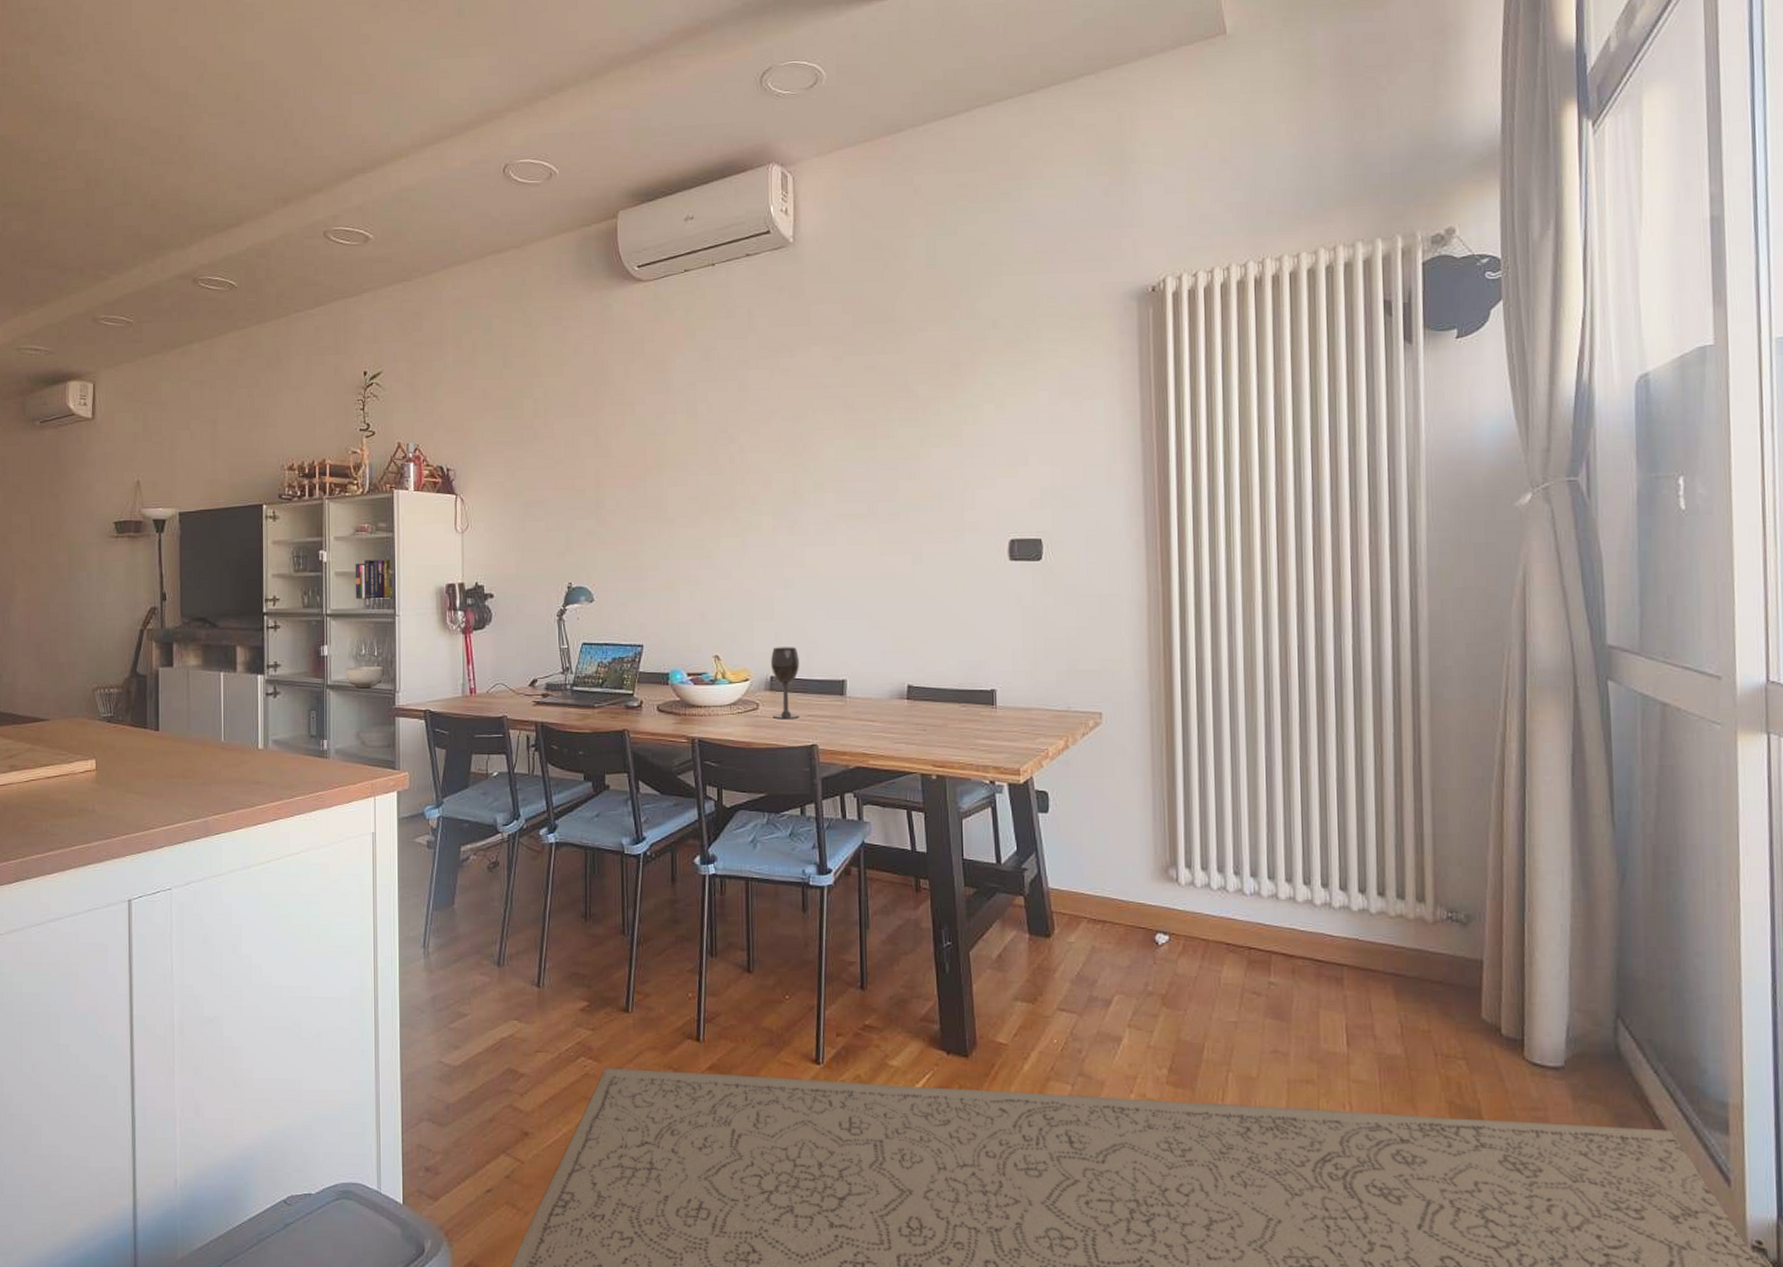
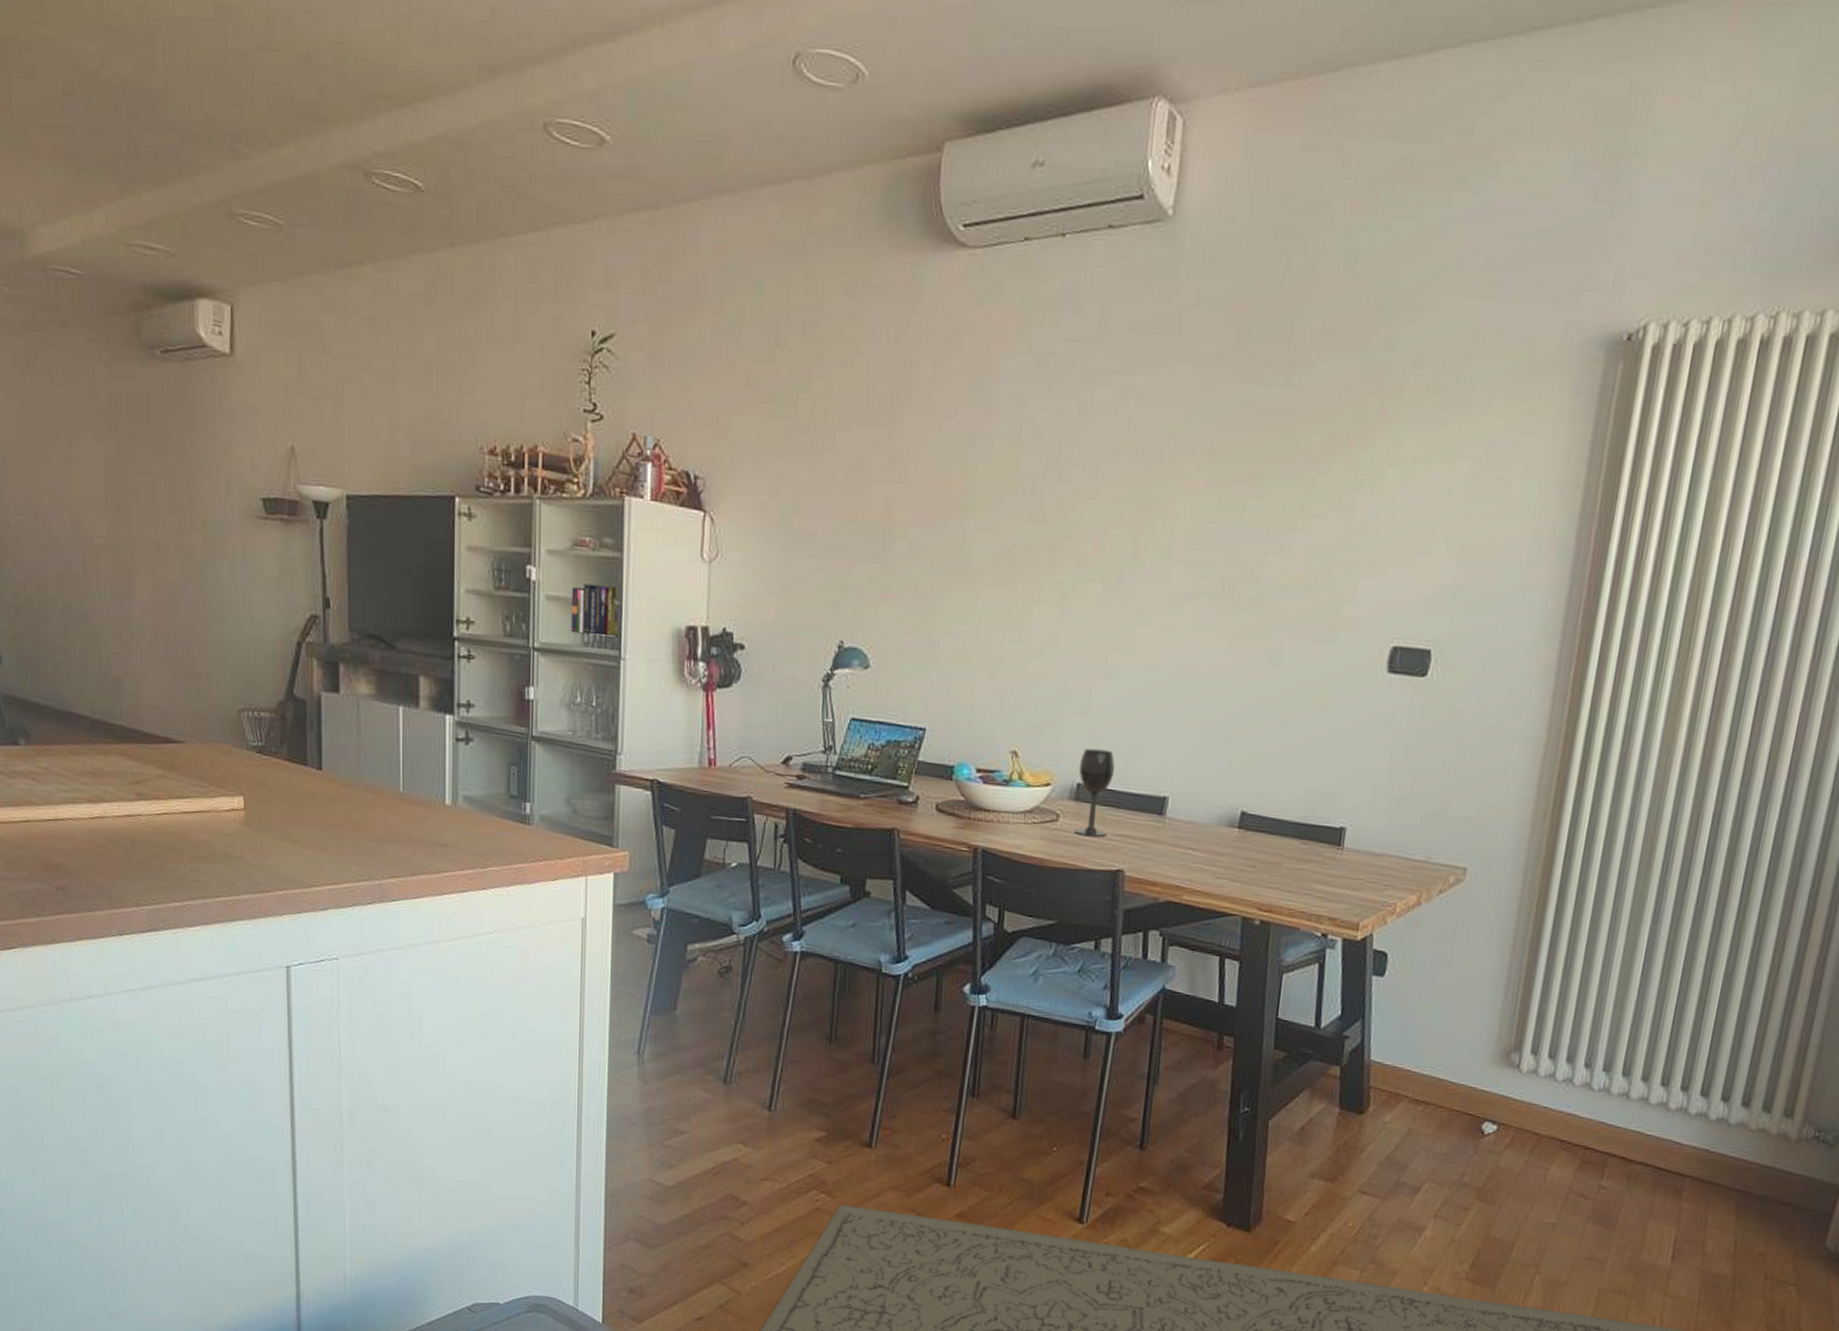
bowl: present [346,665,384,689] -> none [556,717,604,745]

